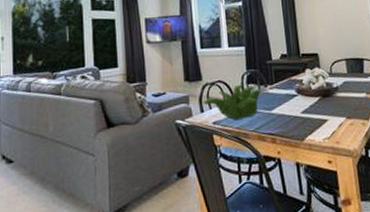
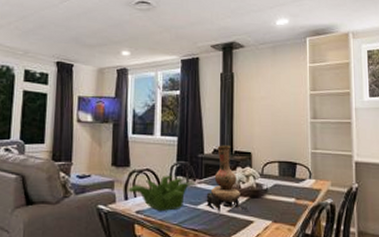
vase: none [279,49,323,116] -> present [206,145,250,213]

